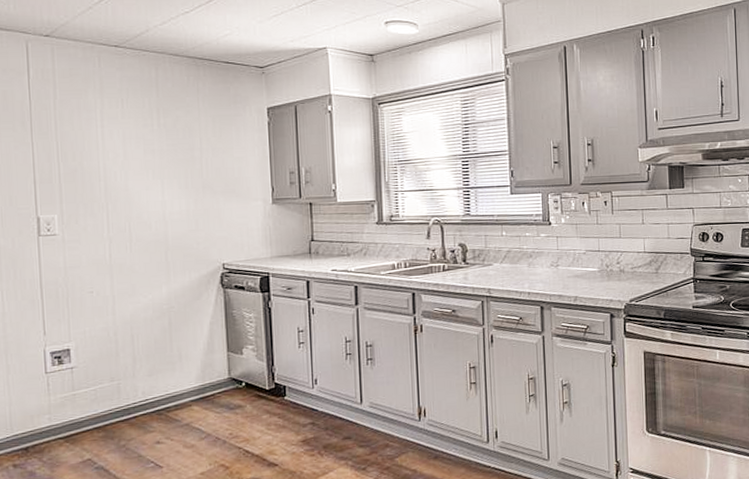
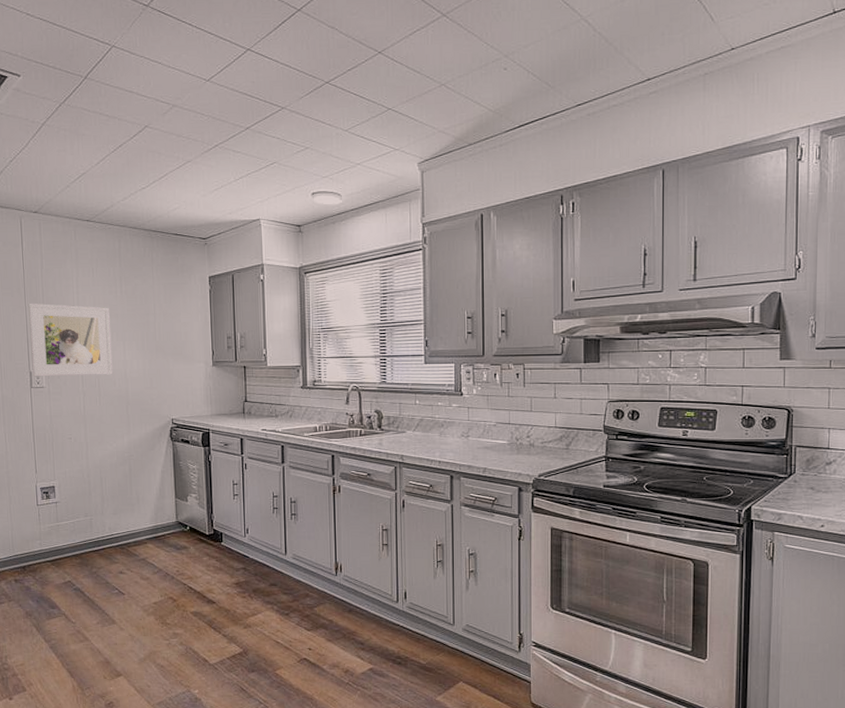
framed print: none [36,138,149,223] -> present [28,303,113,377]

